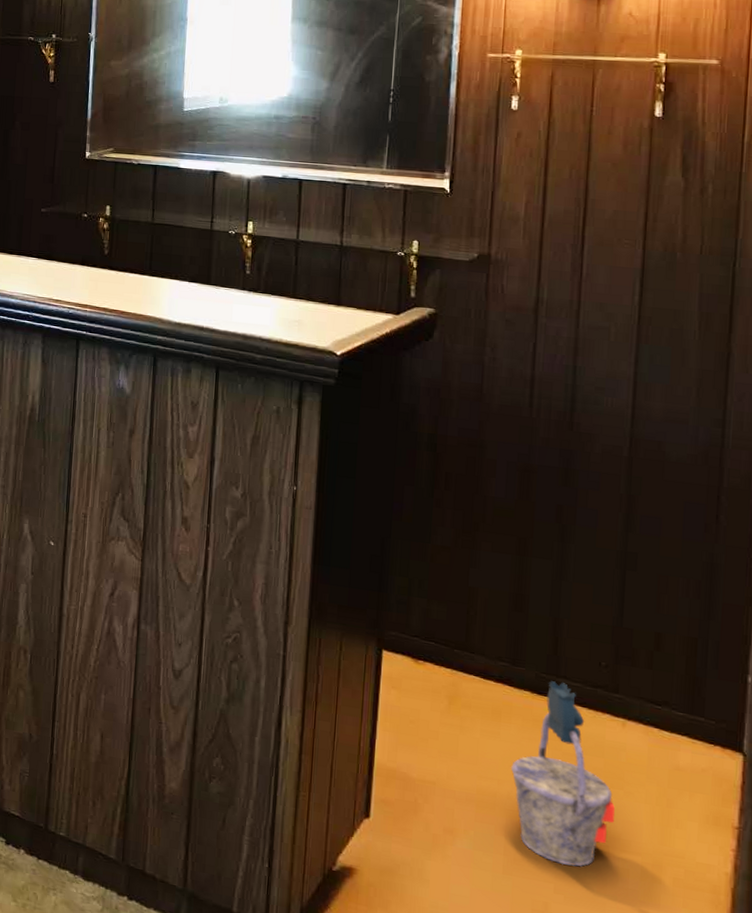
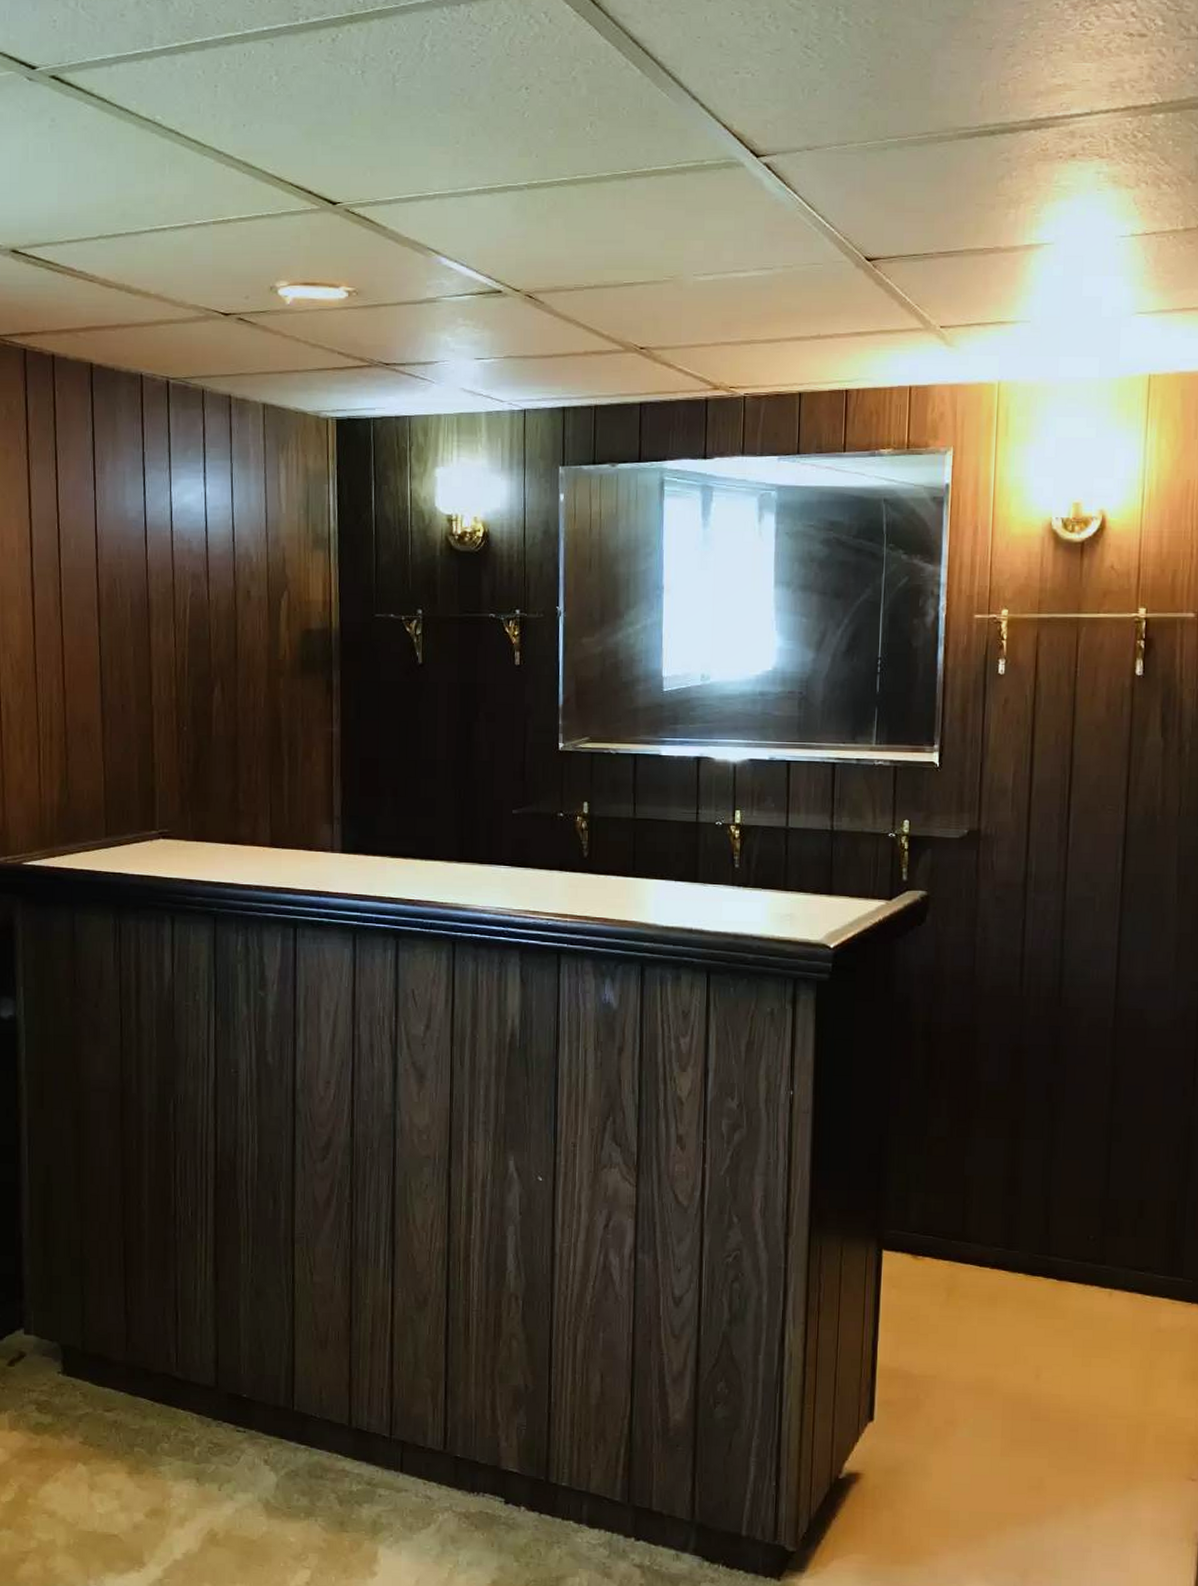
bucket: present [511,681,615,867] -> none [1007,1260,1103,1439]

